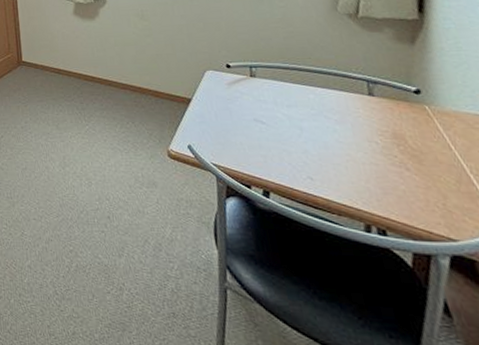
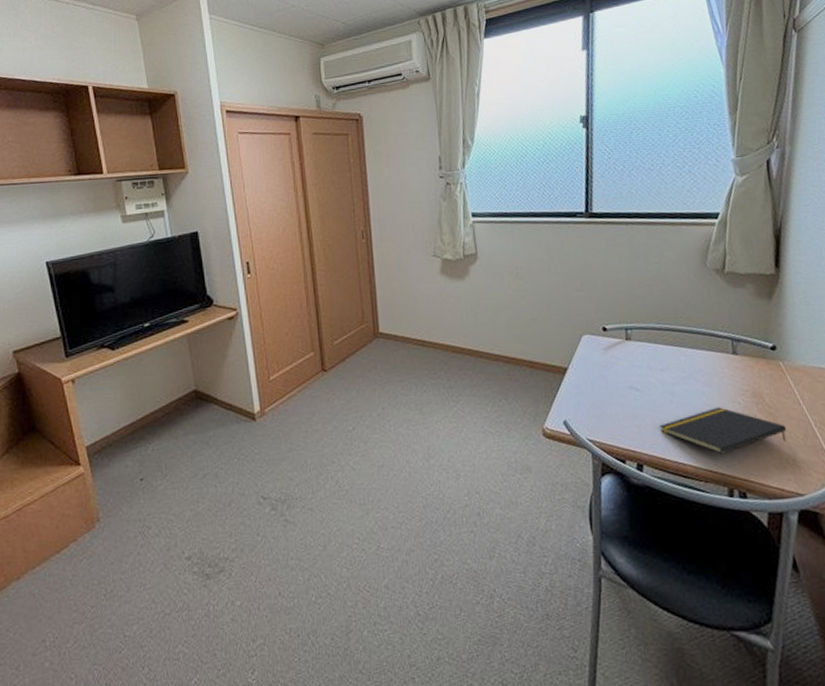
notepad: none [287,145,435,191] -> present [660,407,787,455]

